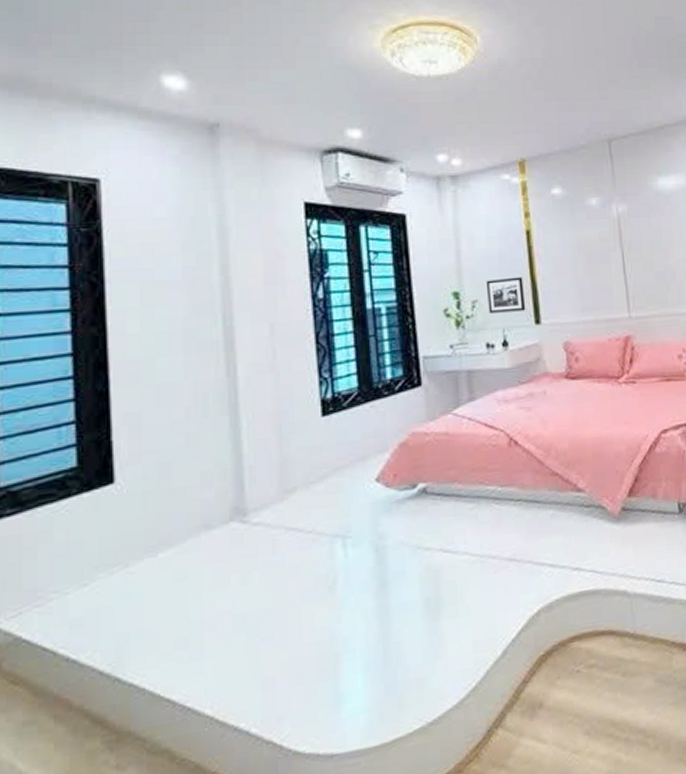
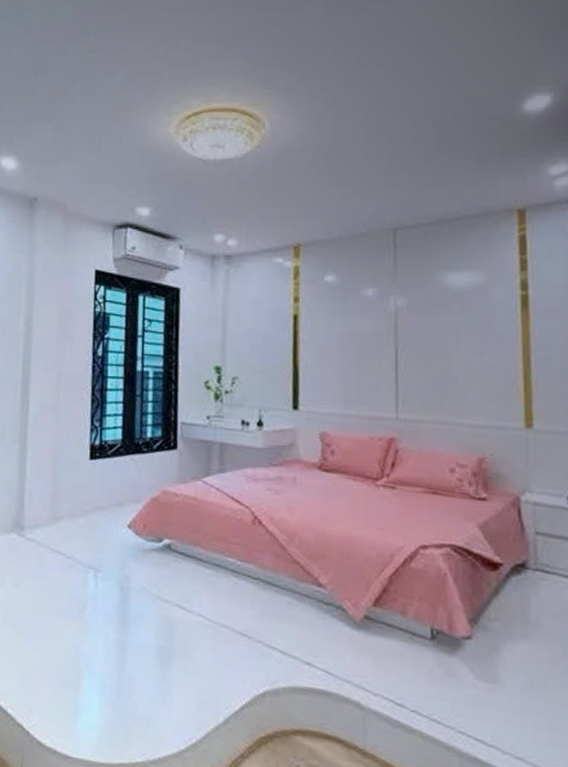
picture frame: present [485,276,526,314] -> none [247,359,285,395]

